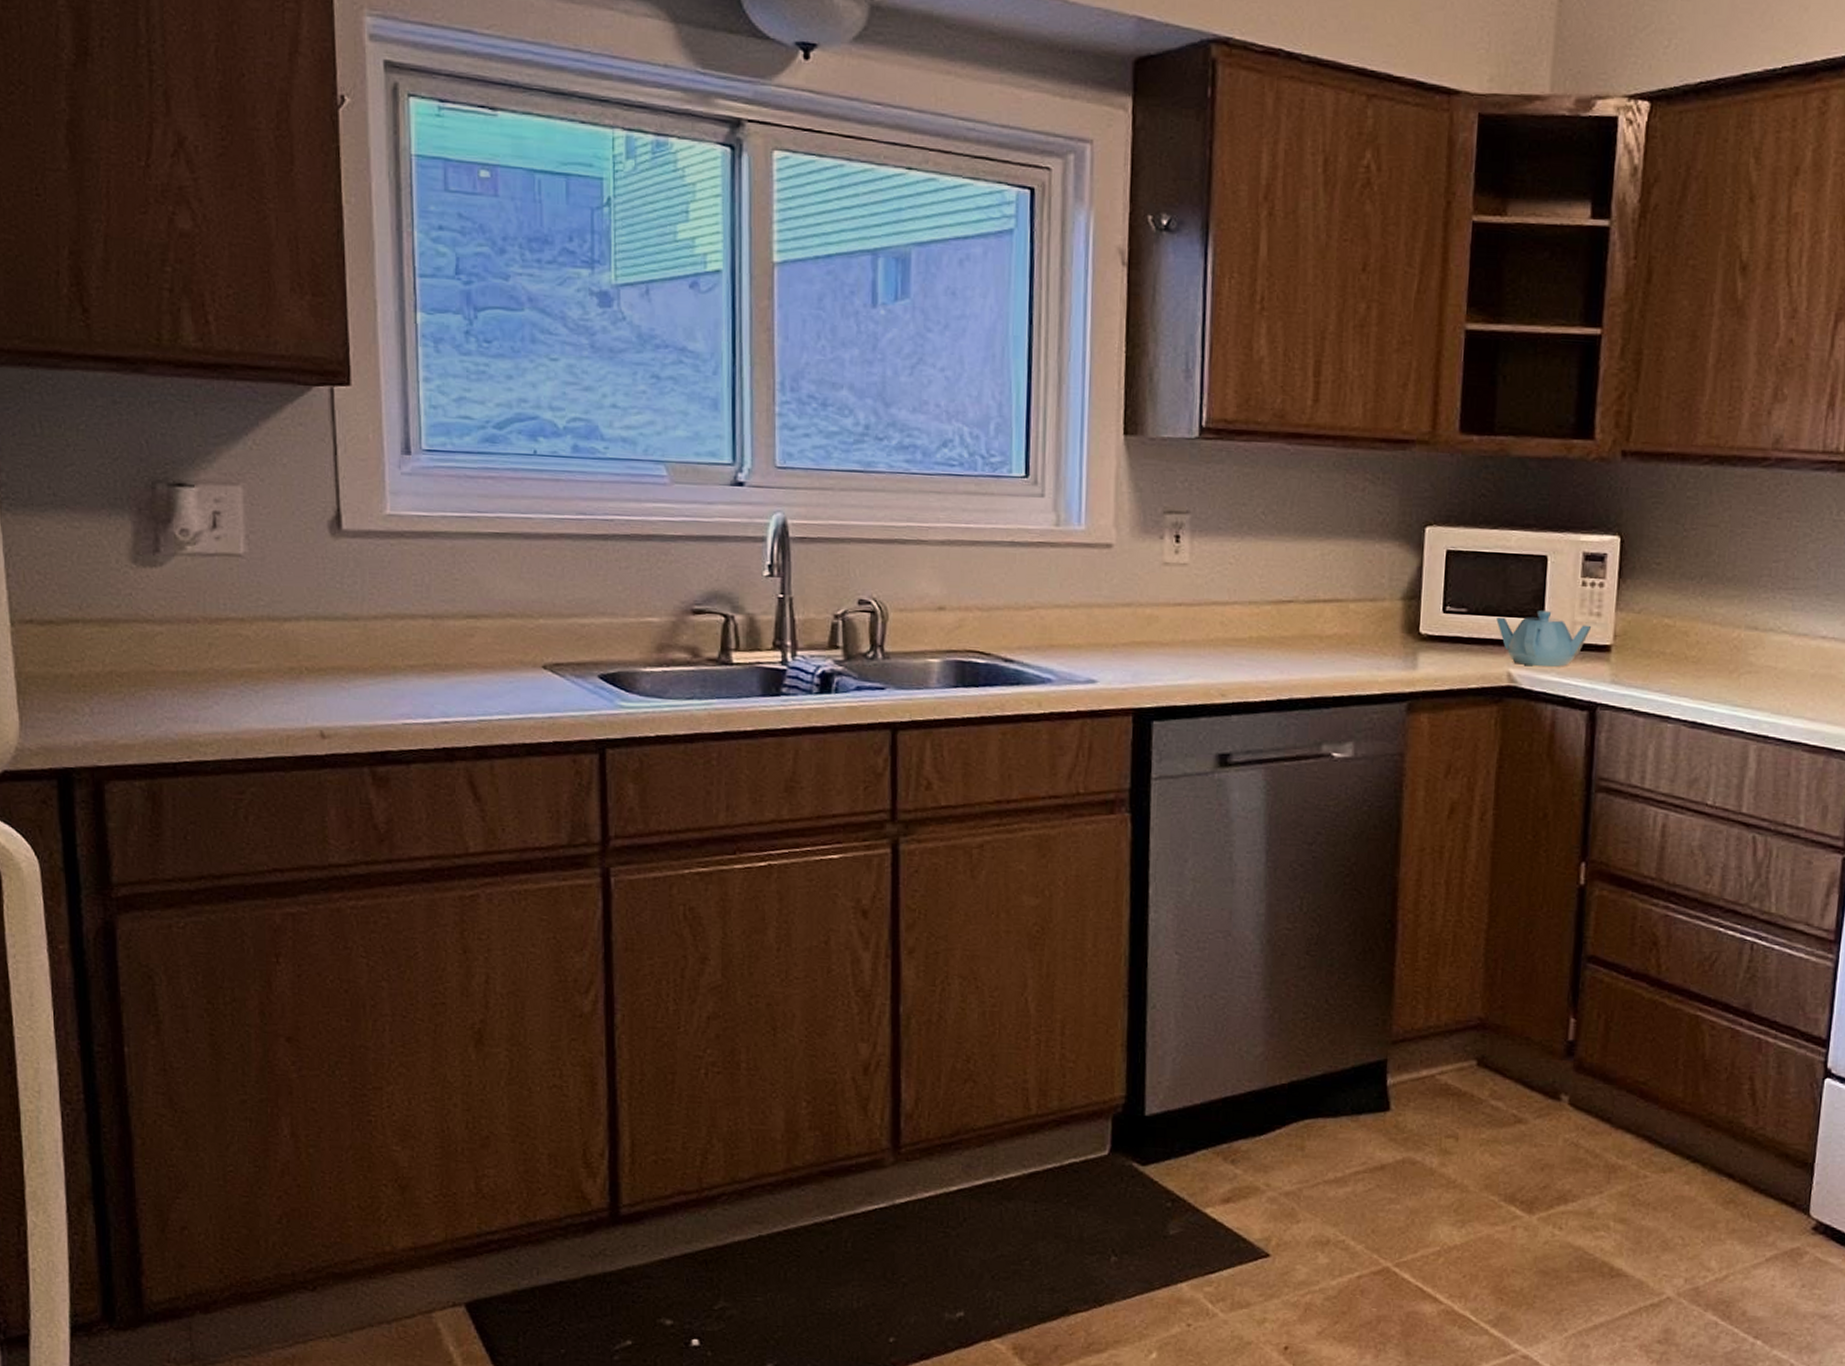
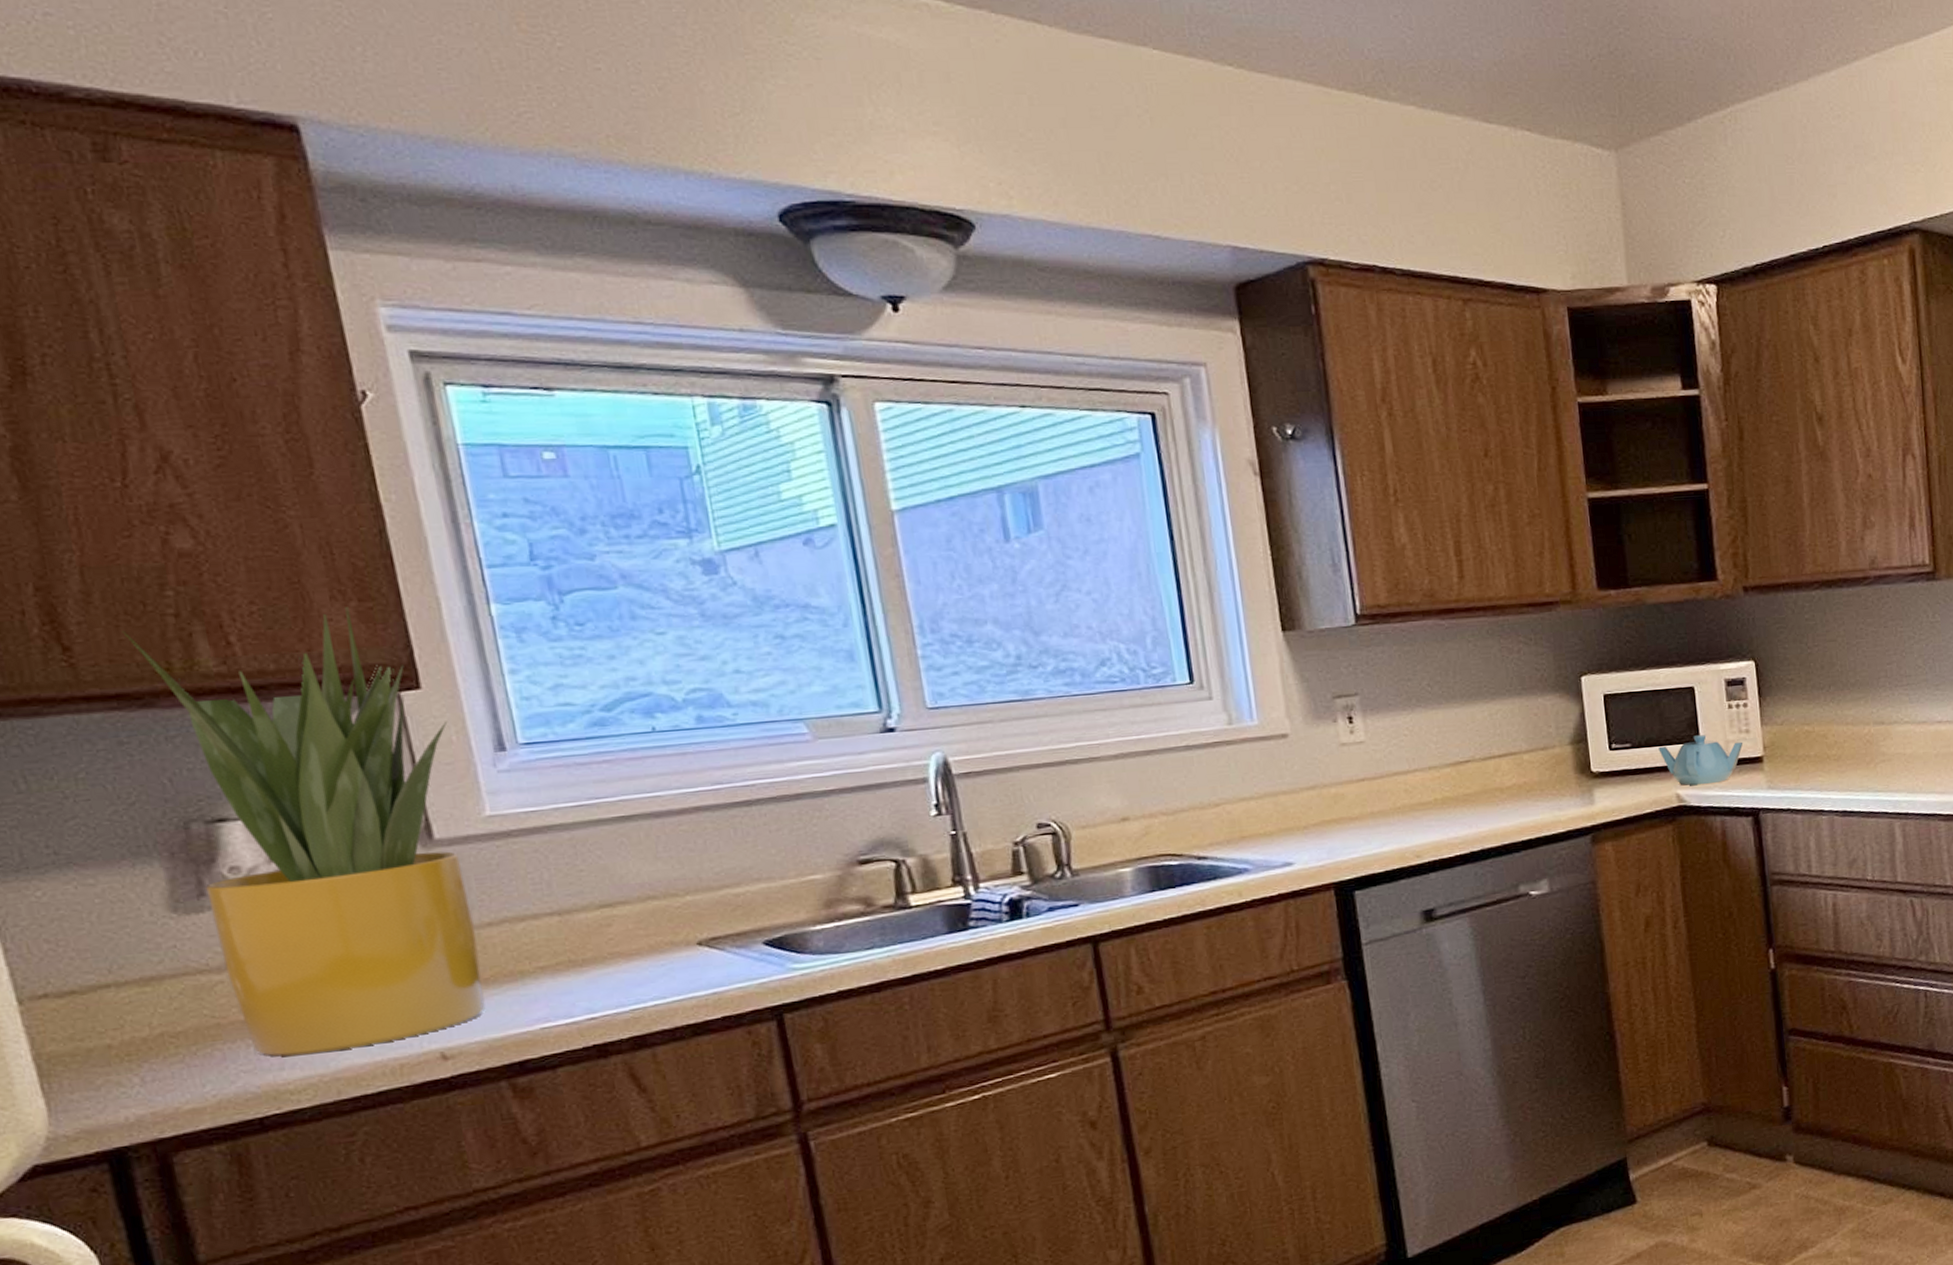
planter: none [128,300,366,714] -> present [122,607,486,1057]

